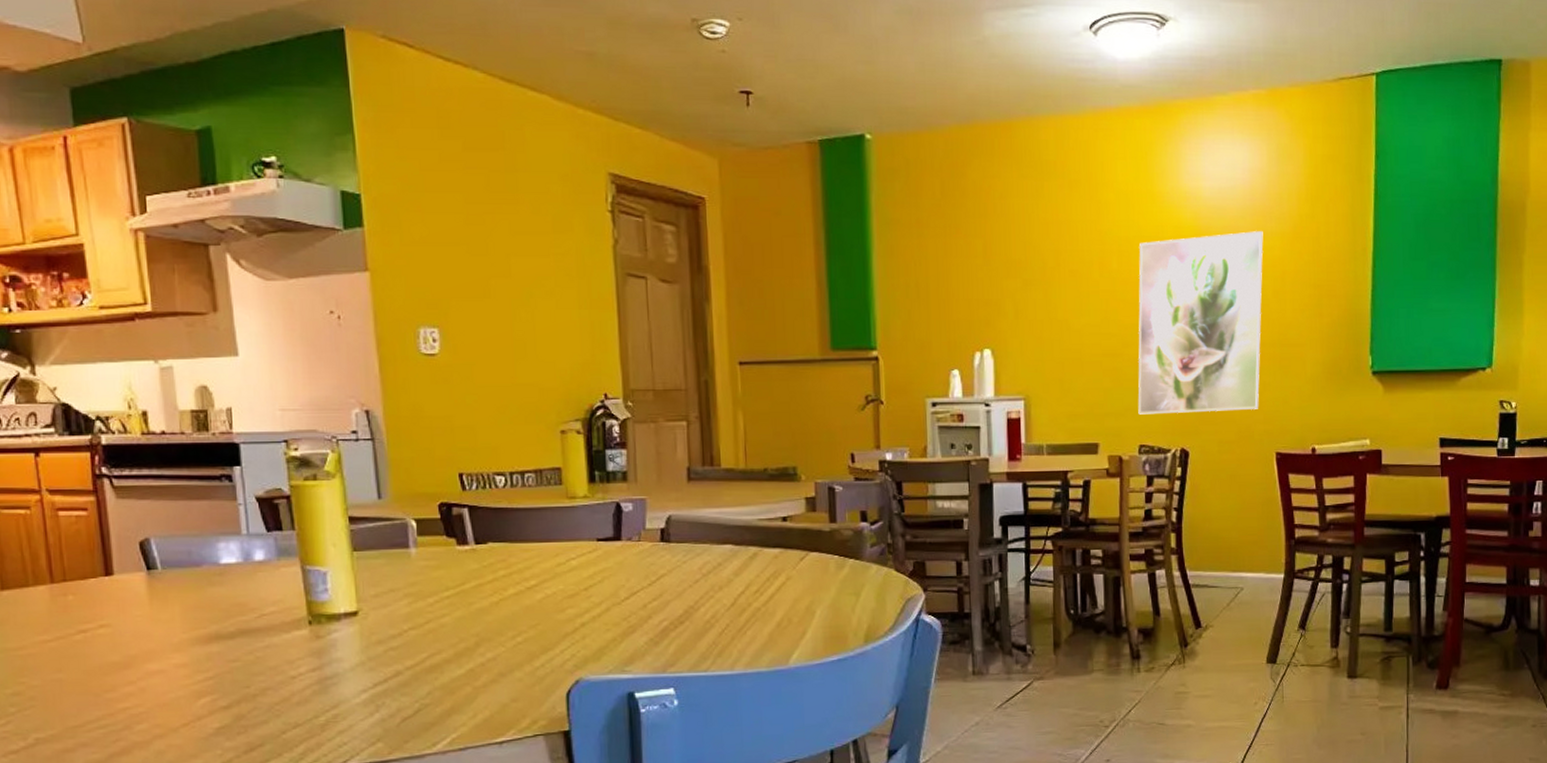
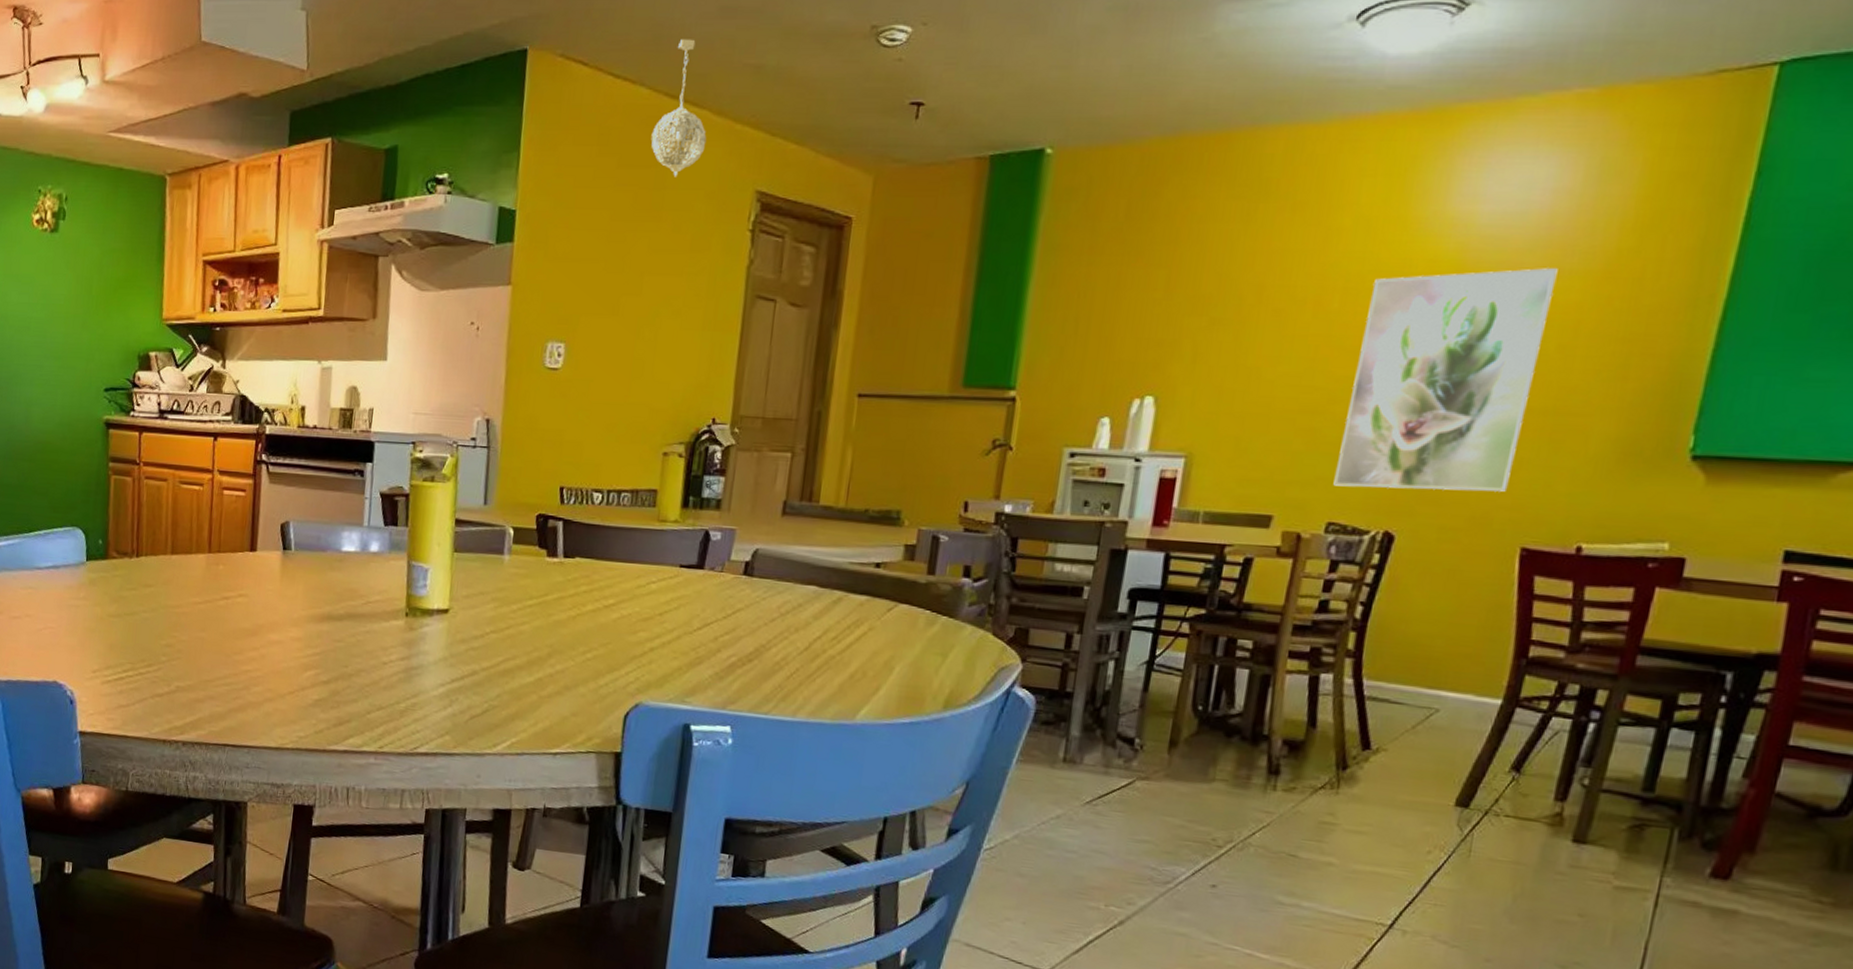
pendant light: none [493,25,551,160] -> present [651,39,707,177]

